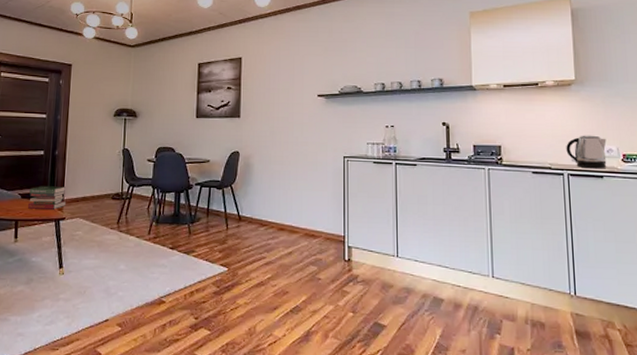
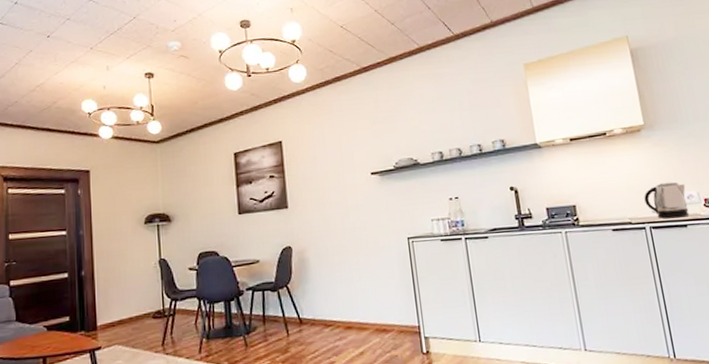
books: present [28,186,66,210] -> none [56,311,100,342]

